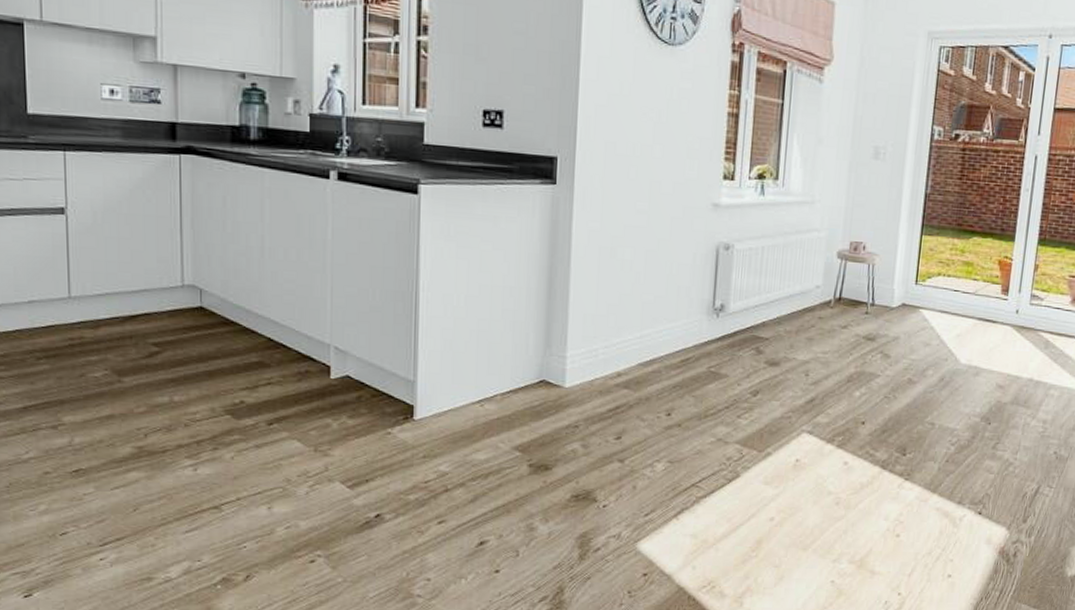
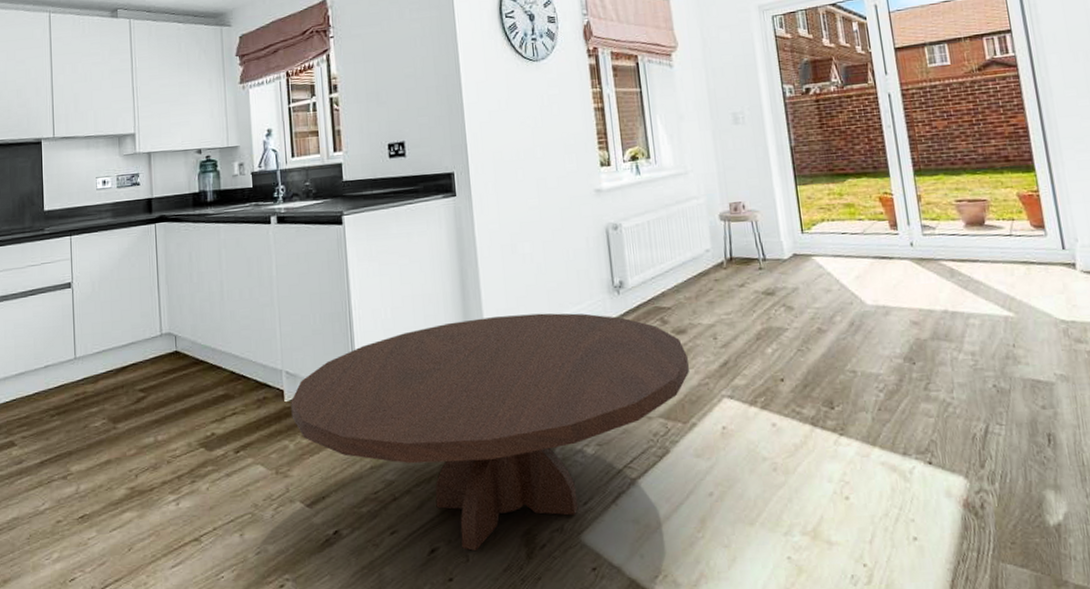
round table: none [337,320,776,548] -> present [291,313,689,552]

